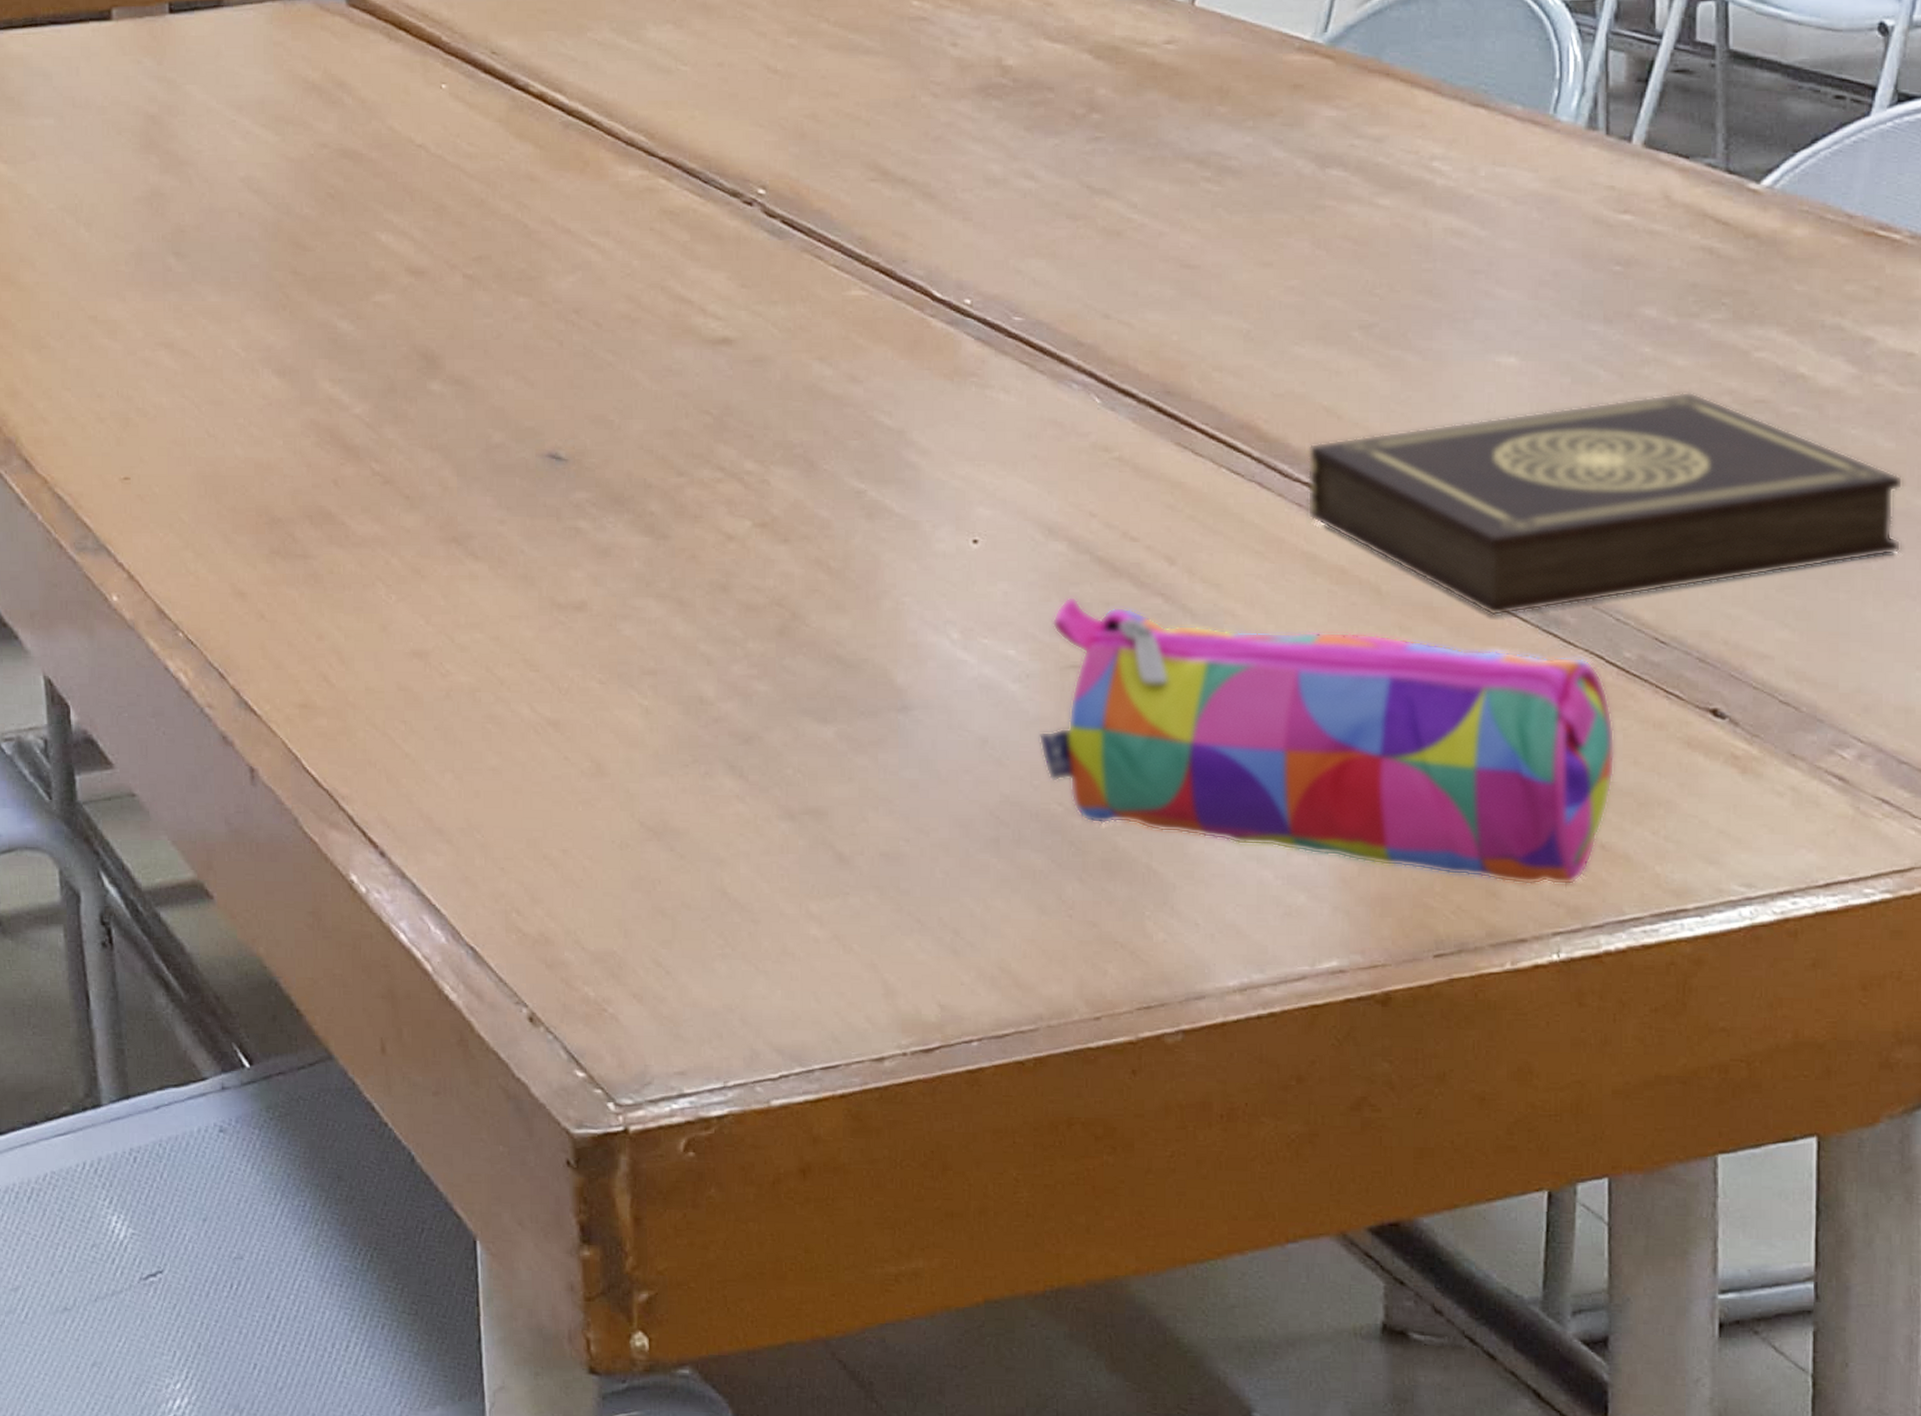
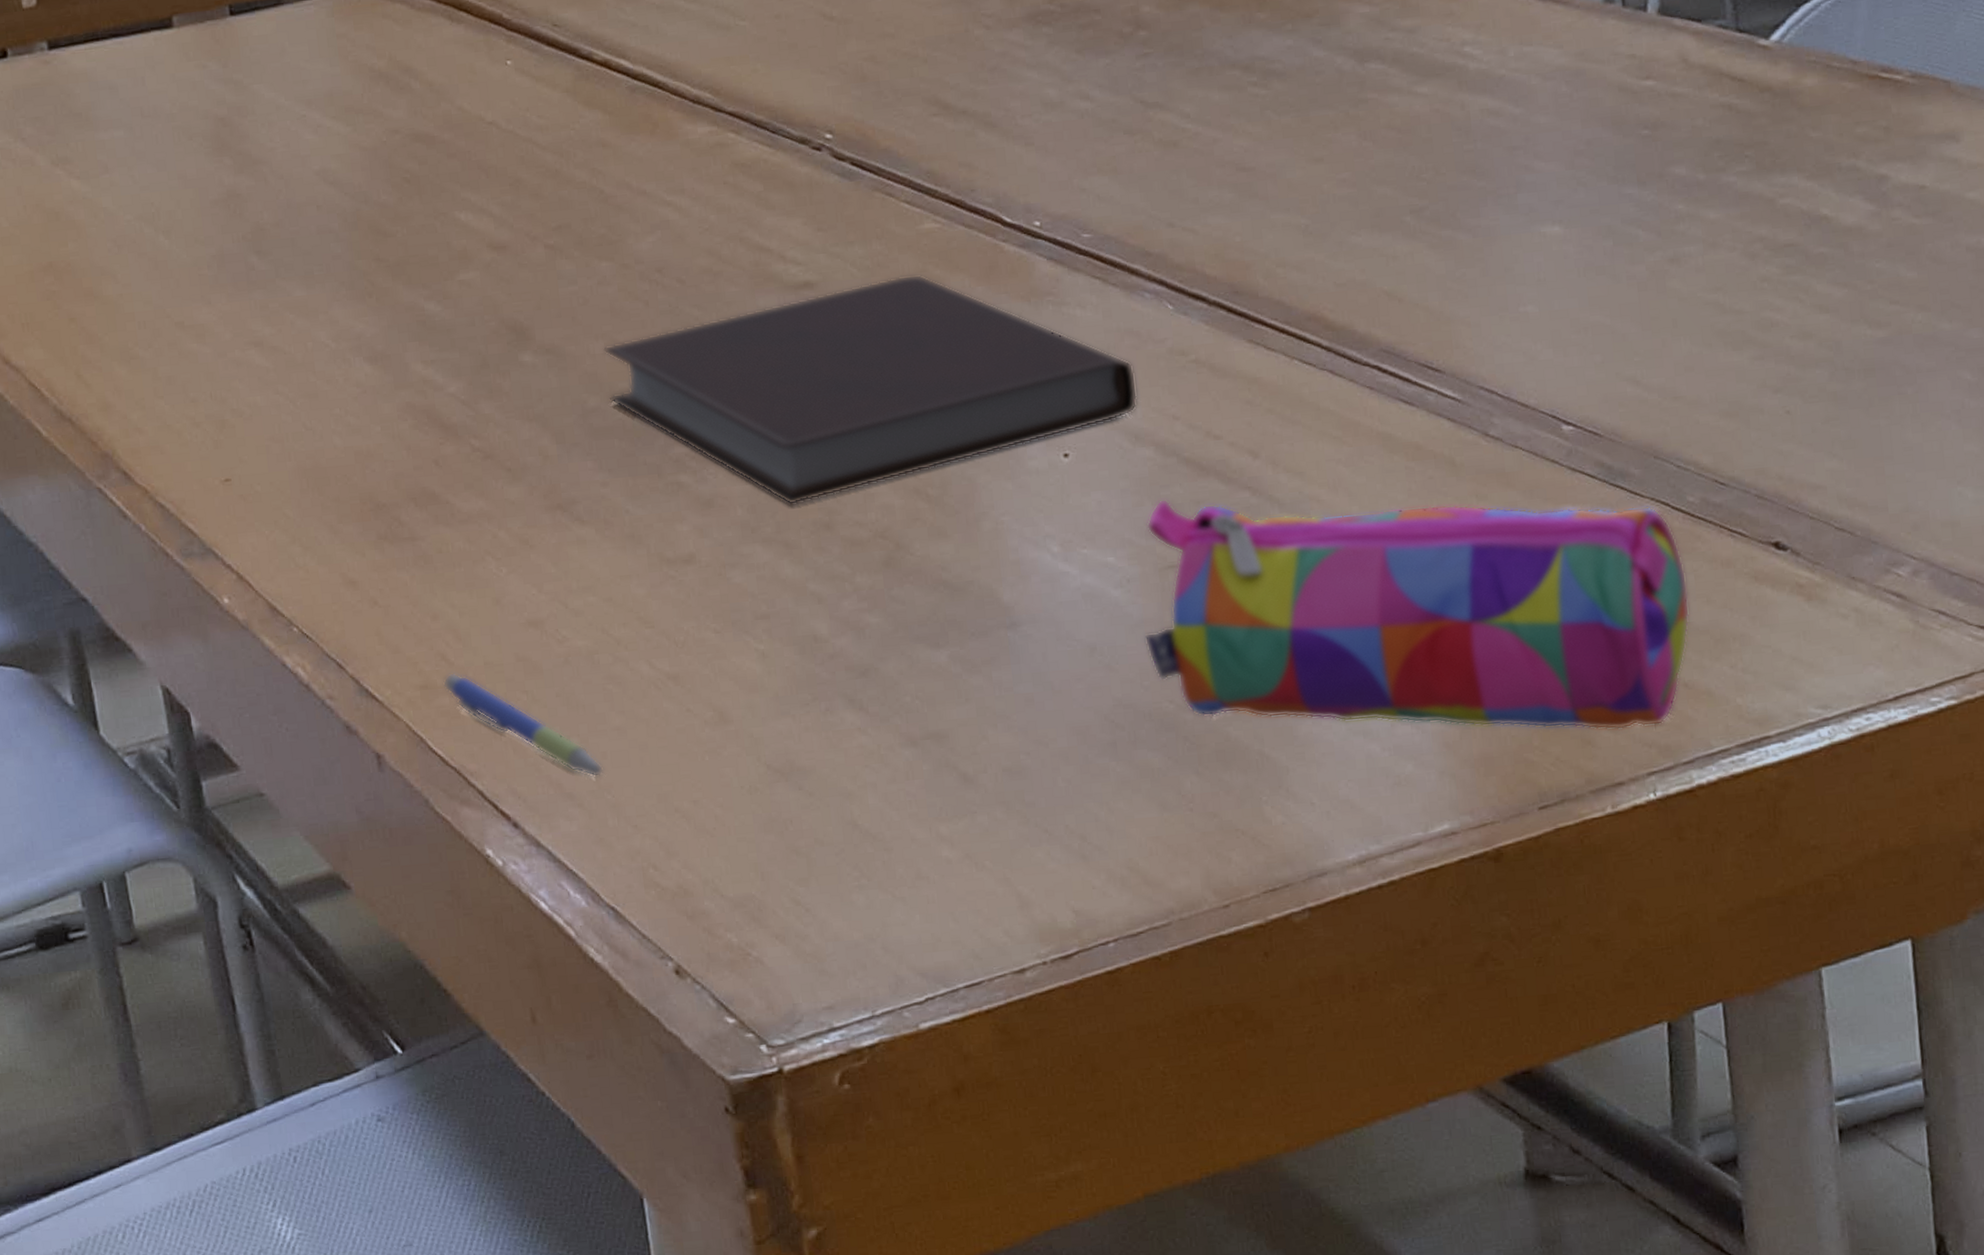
pen: none [323,695,476,816] -> present [443,673,604,778]
notebook: none [513,341,1055,563] -> present [603,274,1138,506]
book: present [1307,391,1903,616] -> none [1374,242,1933,476]

